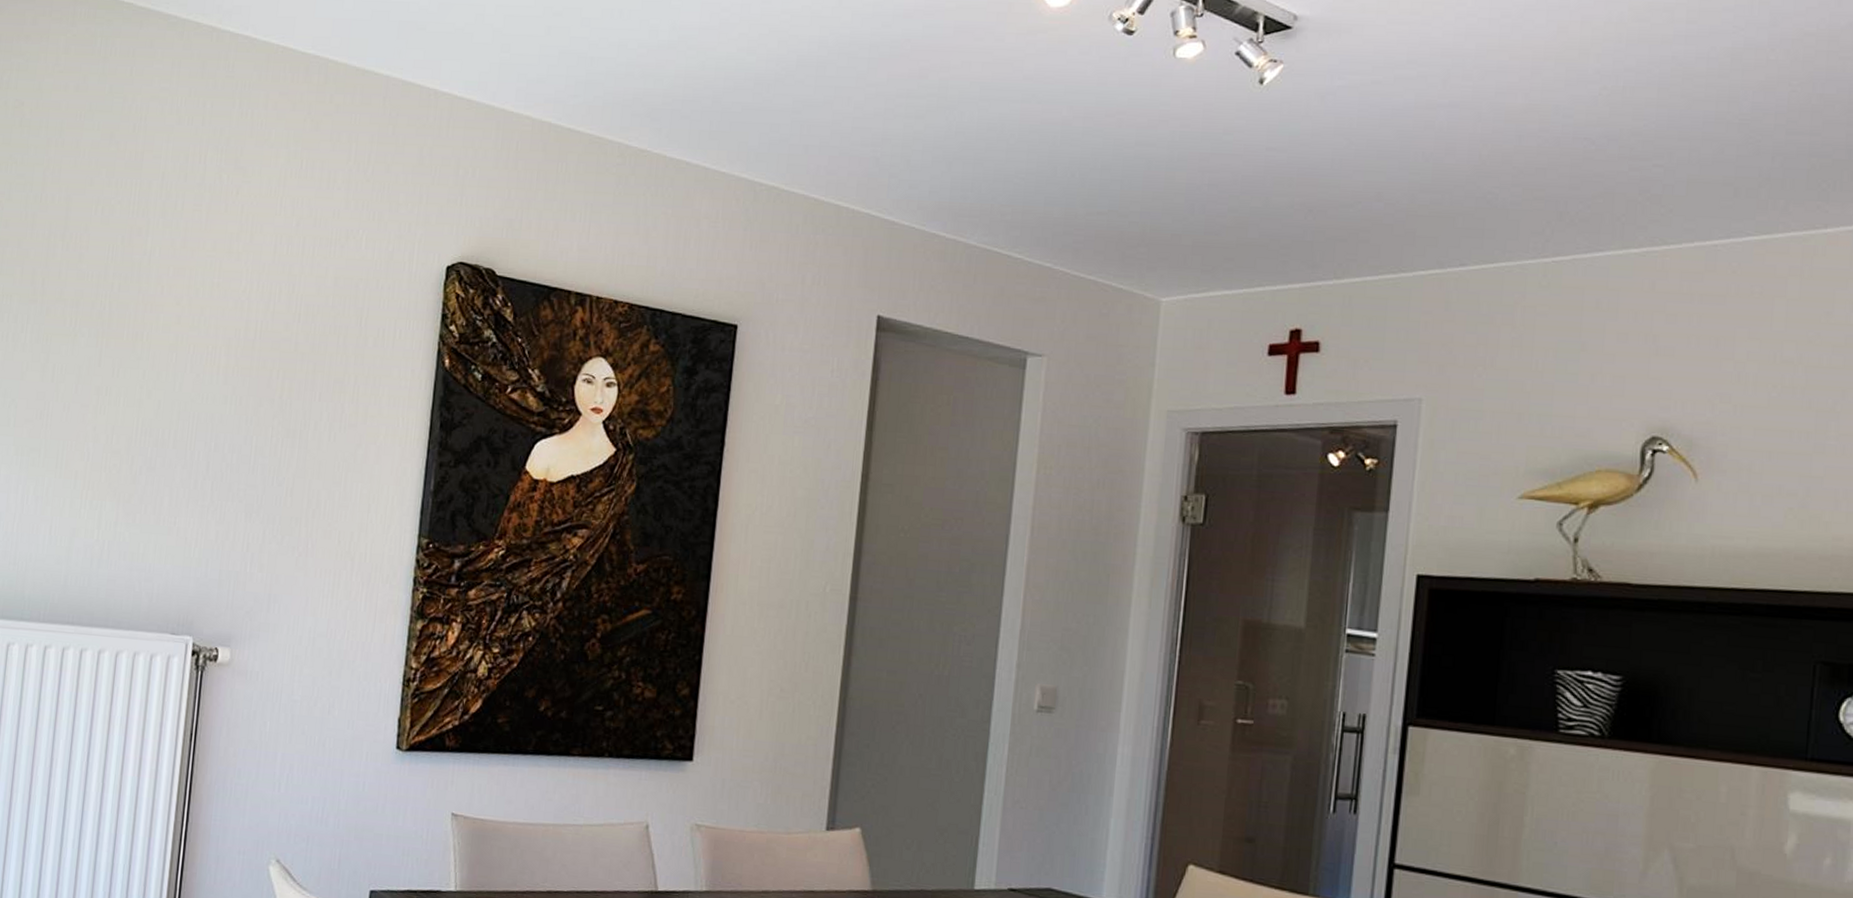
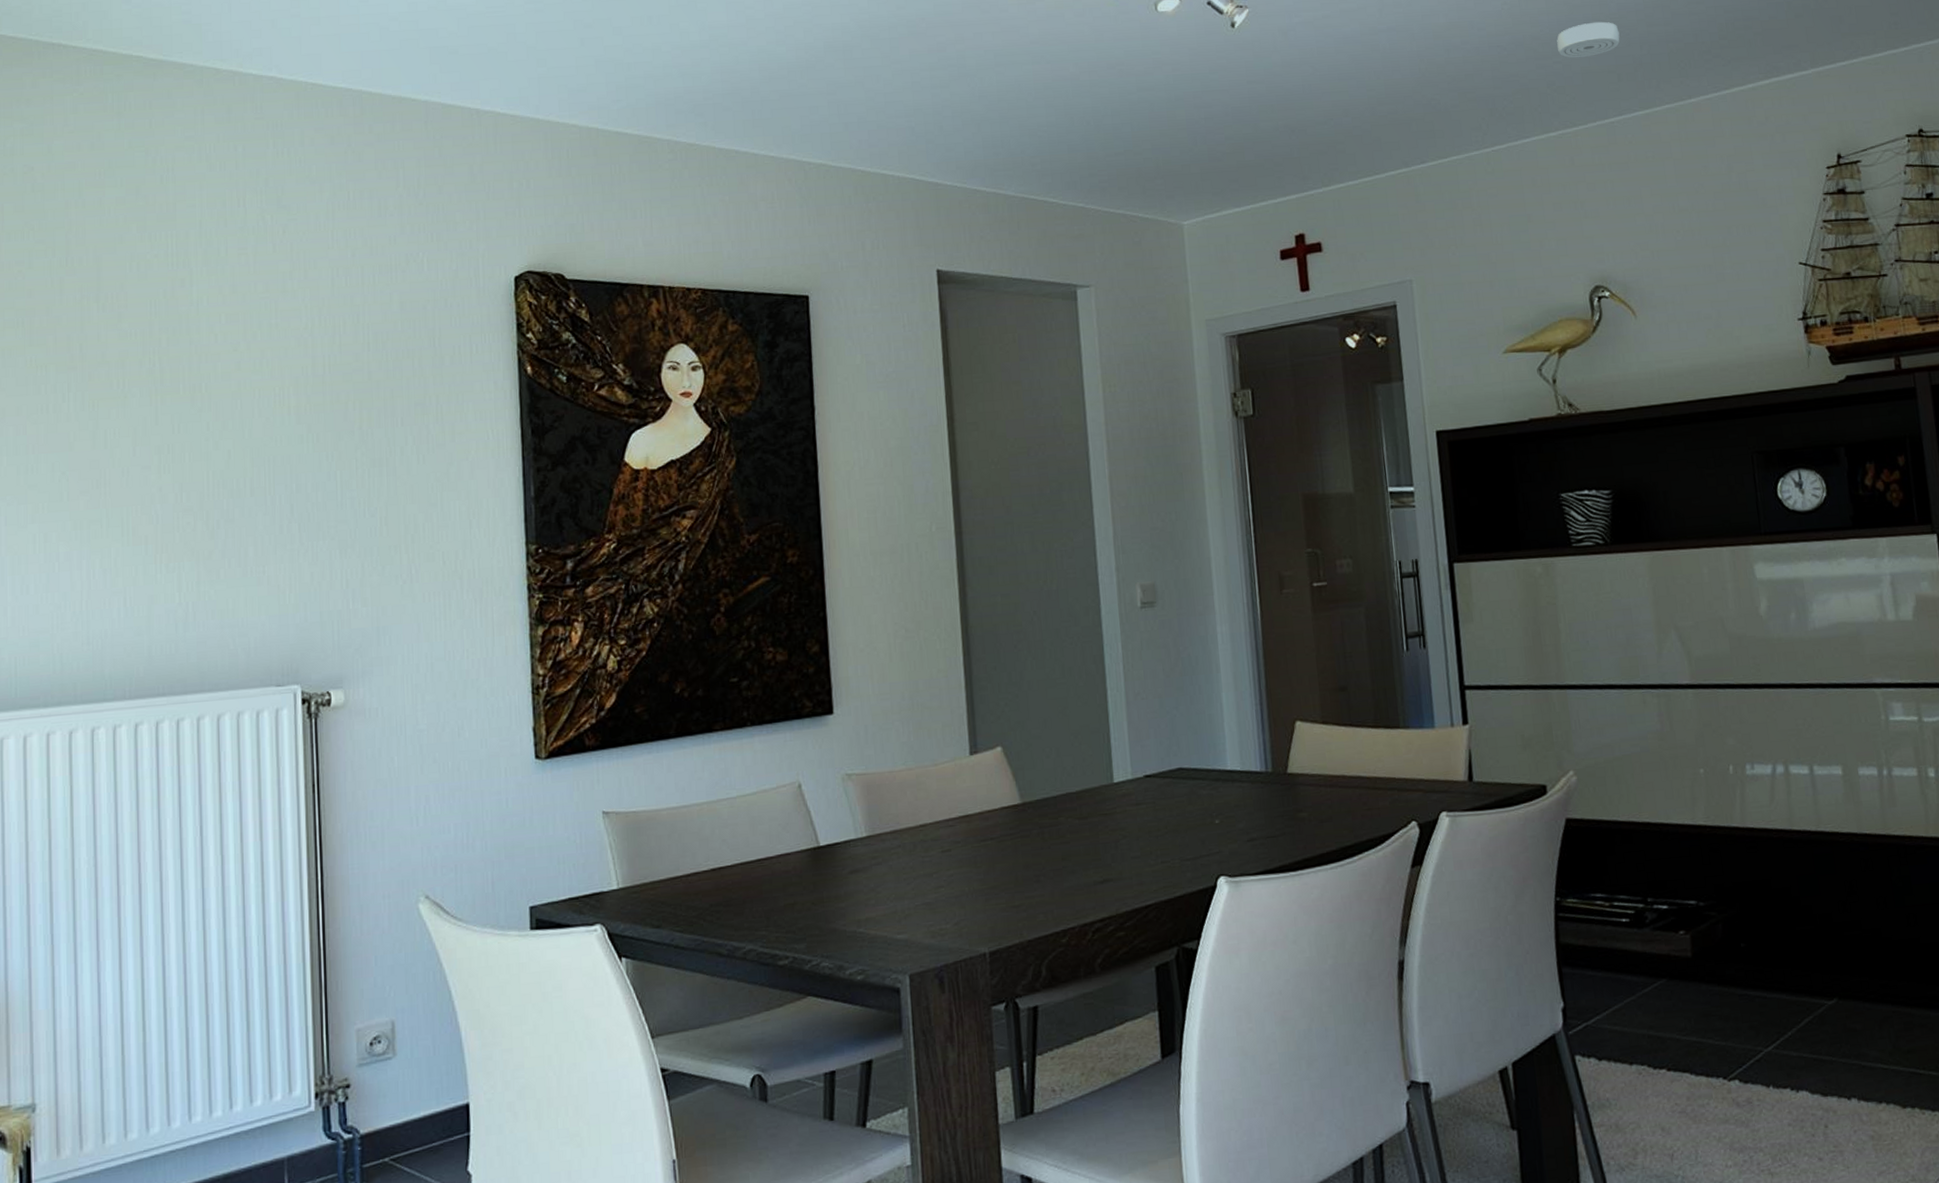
smoke detector: none [1662,121,1748,163] -> present [1556,21,1620,58]

